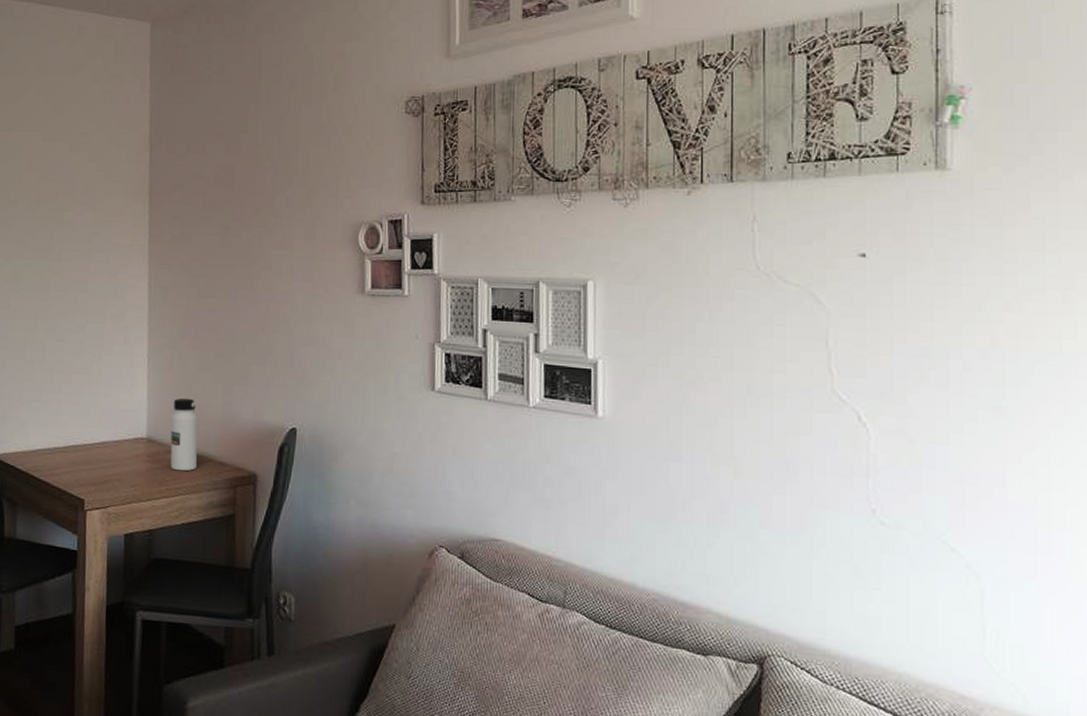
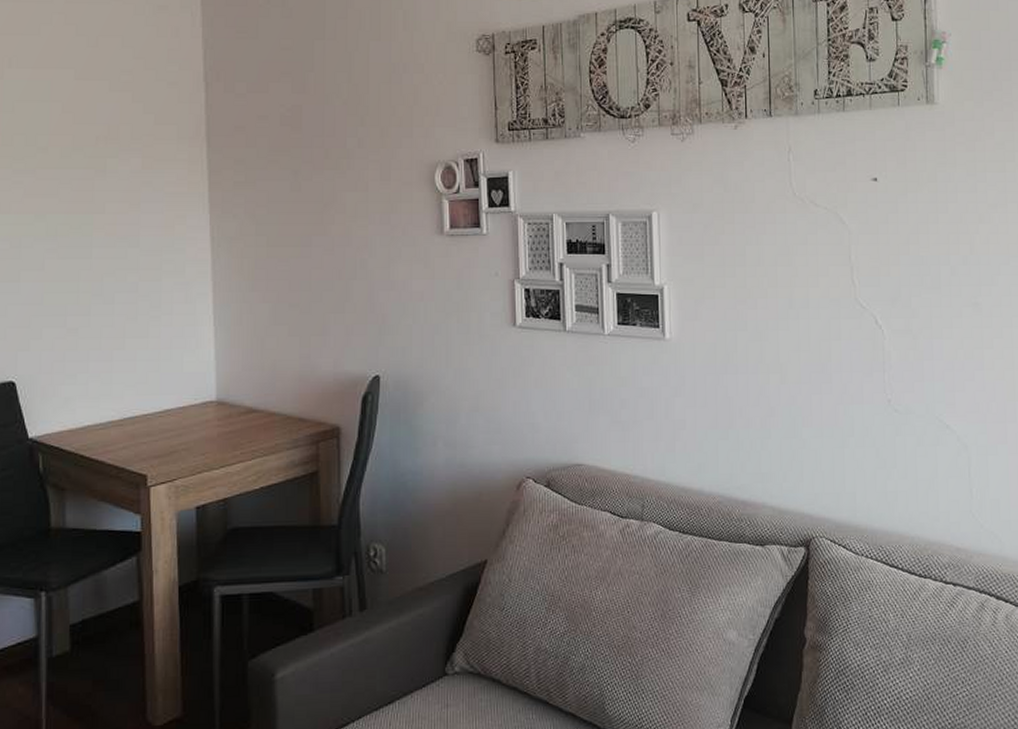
water bottle: present [170,398,198,471] -> none [243,354,275,433]

